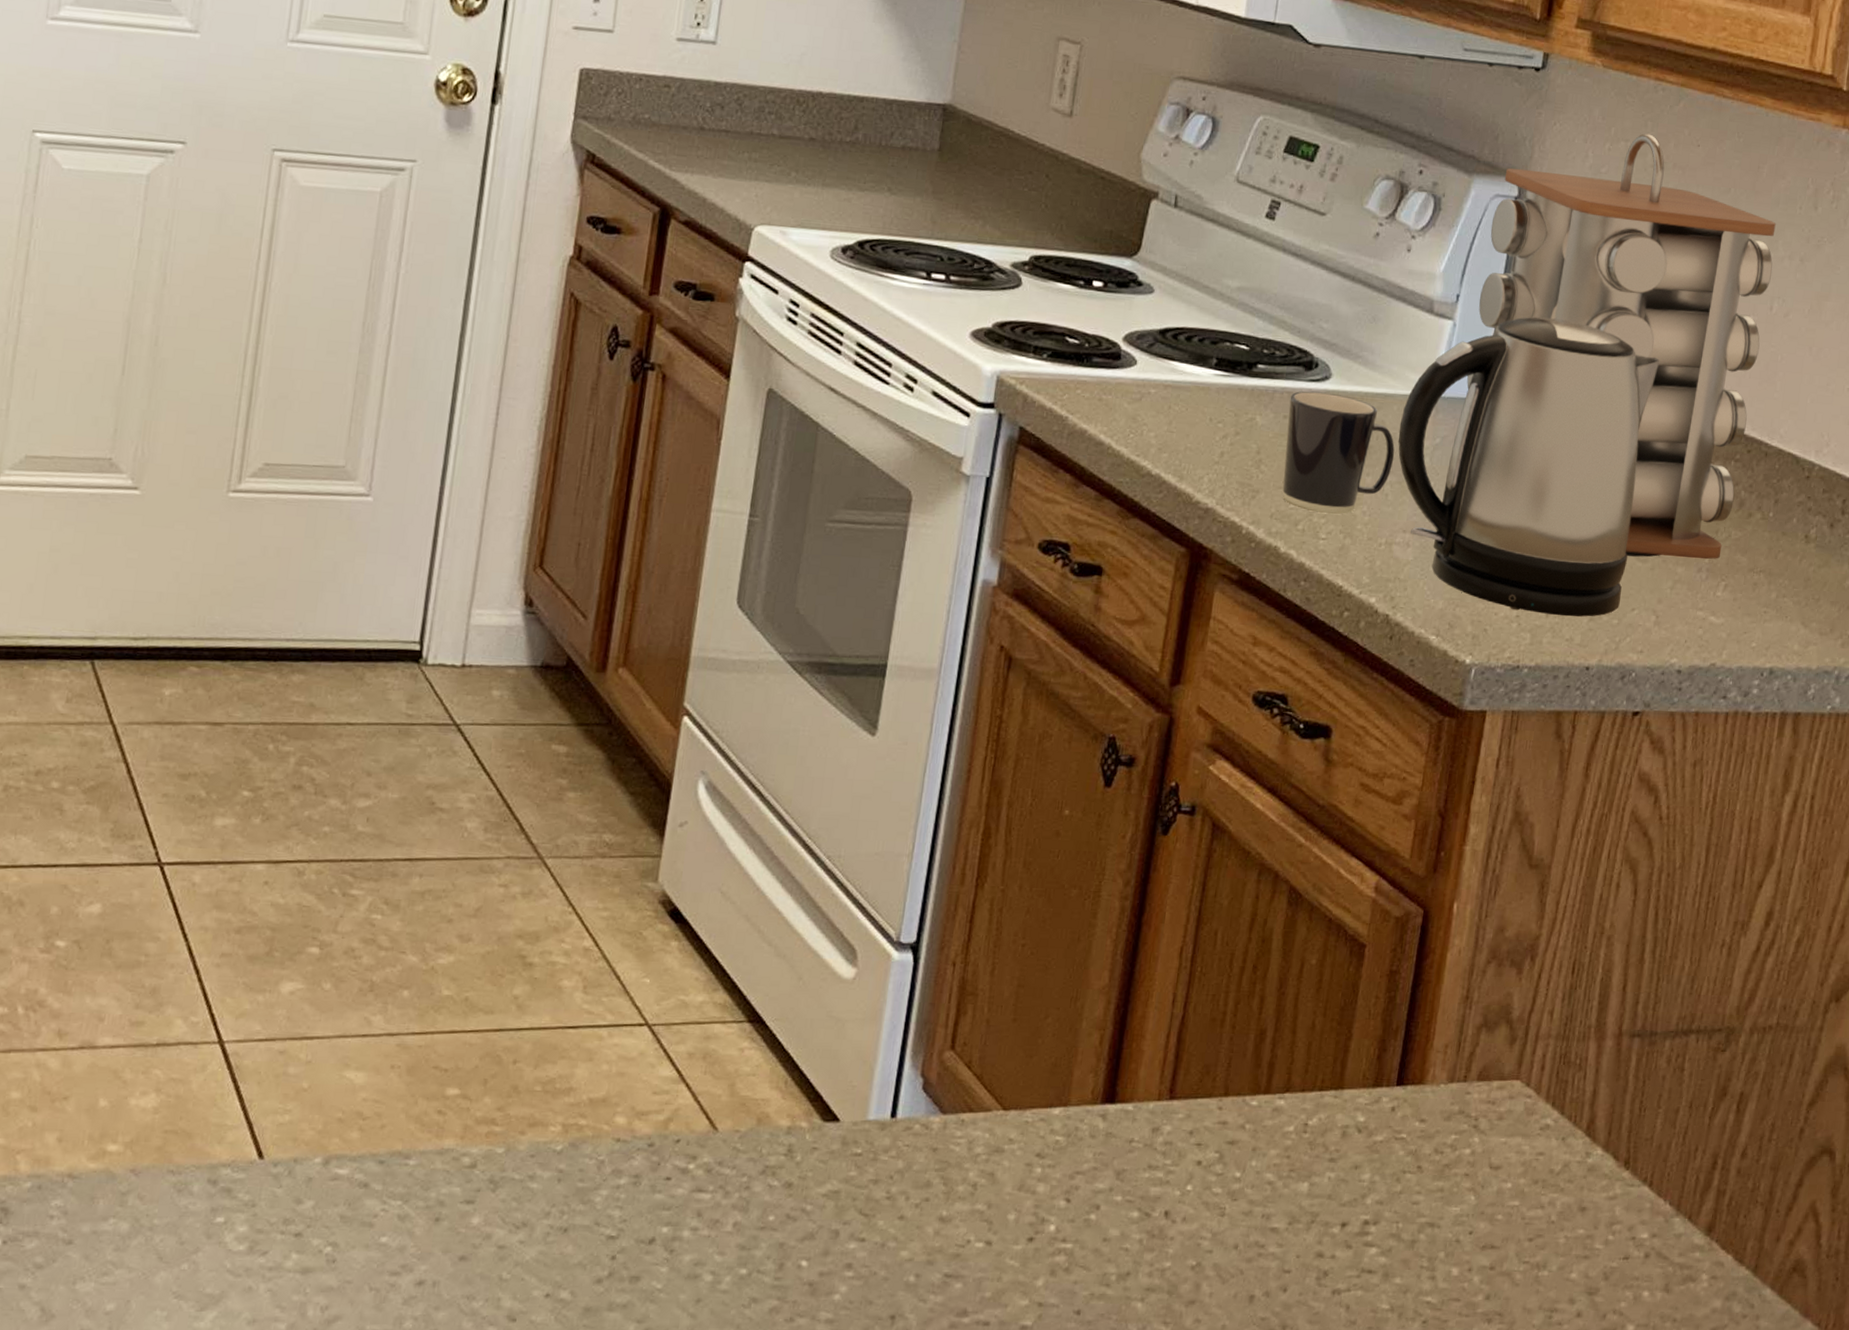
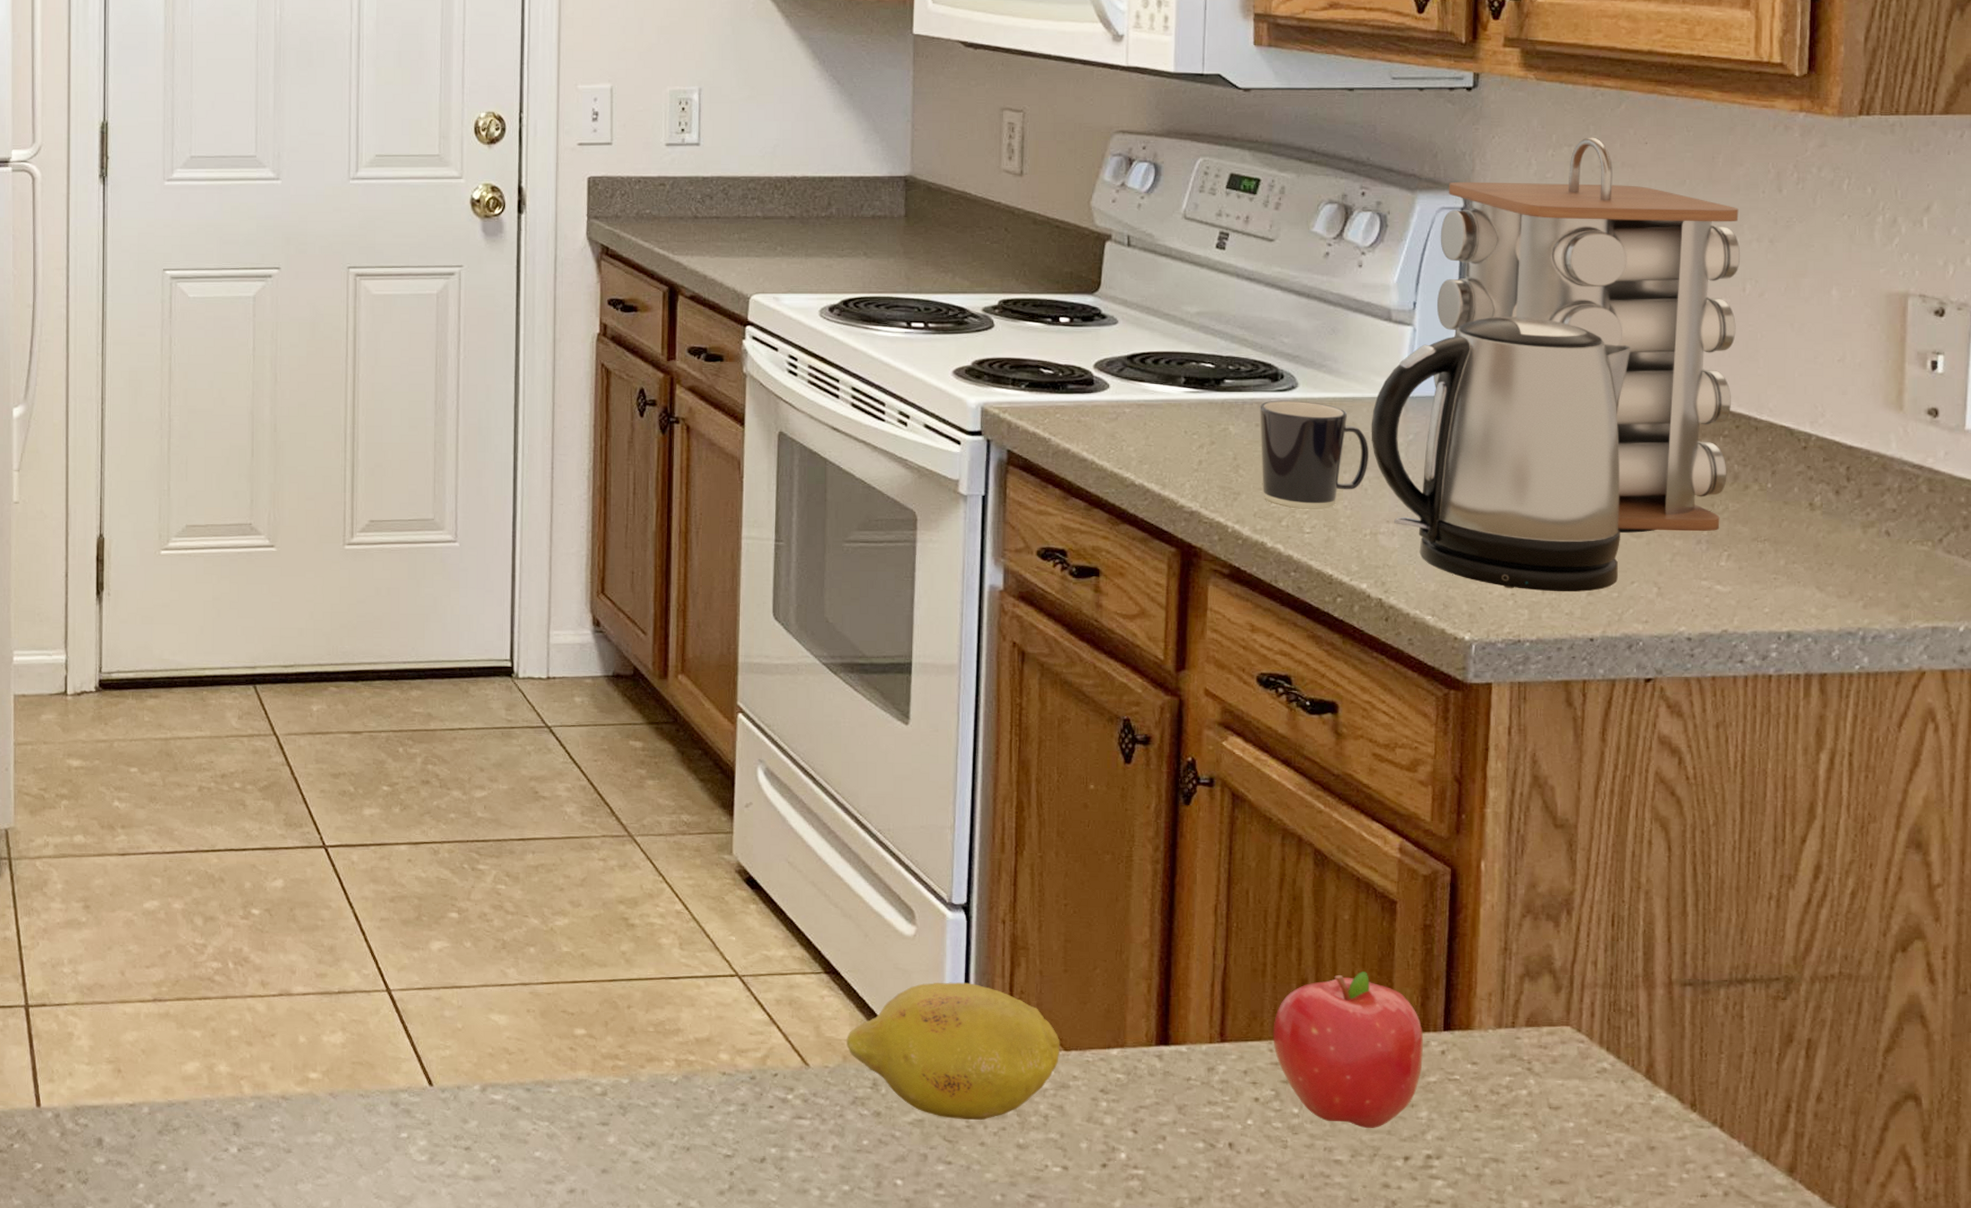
fruit: none [763,1032,1000,1190] -> present [846,982,1060,1120]
fruit: none [1223,1020,1376,1192] -> present [1273,971,1424,1128]

